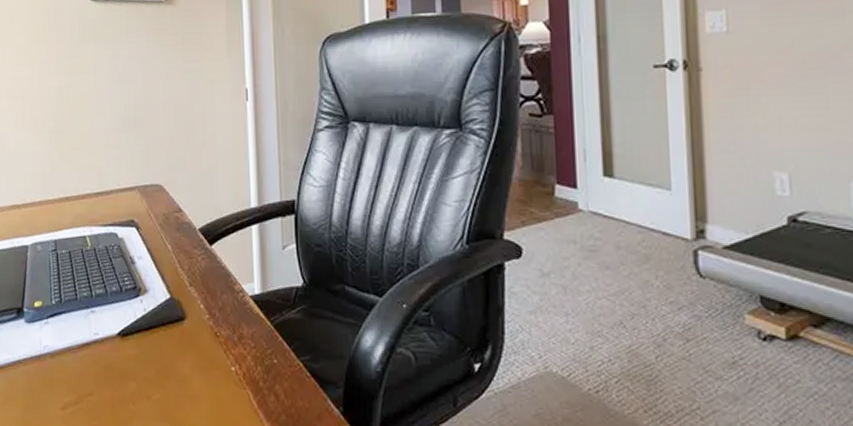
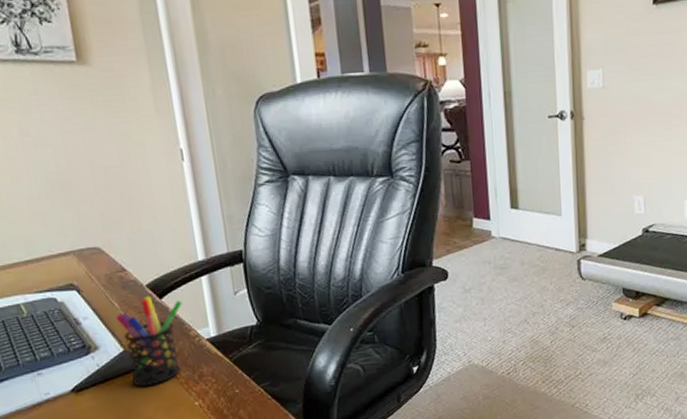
pen holder: none [167,240,231,342] -> present [115,295,183,387]

